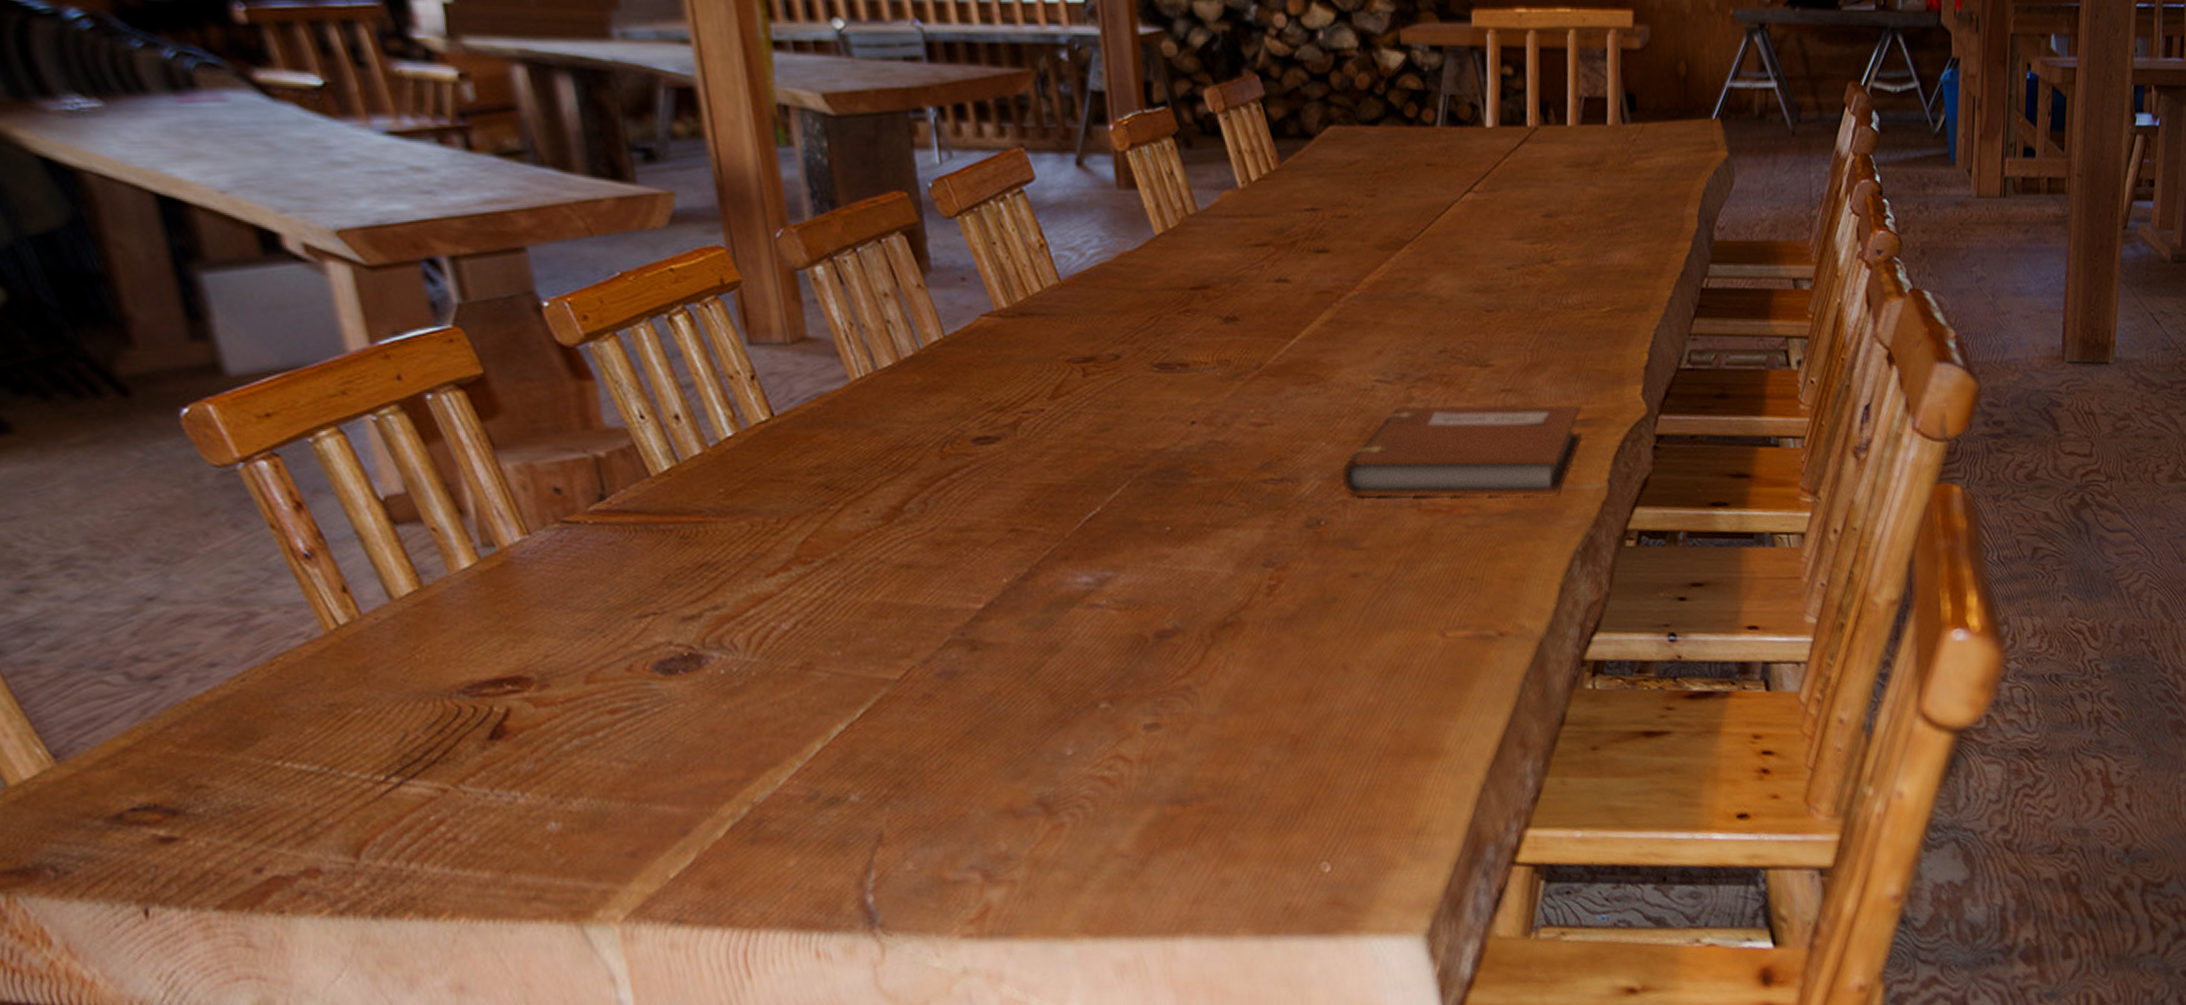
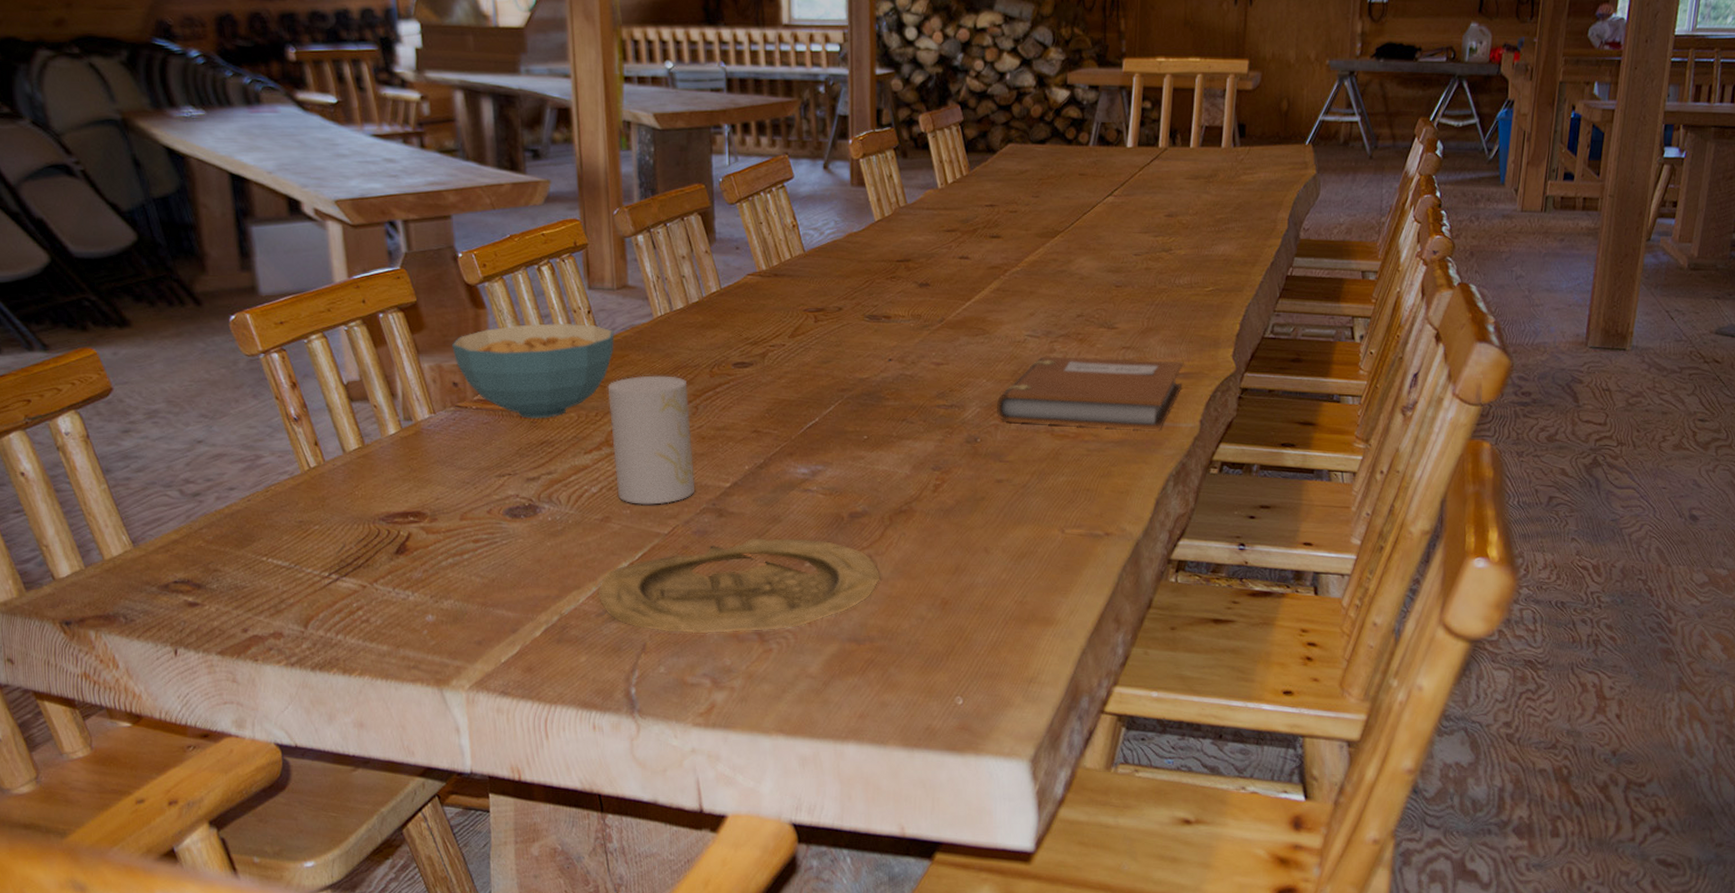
cereal bowl: none [546,394,795,533] -> present [452,322,614,419]
cup: none [791,460,934,642] -> present [607,375,695,505]
plate: none [805,672,1206,814] -> present [599,538,880,634]

